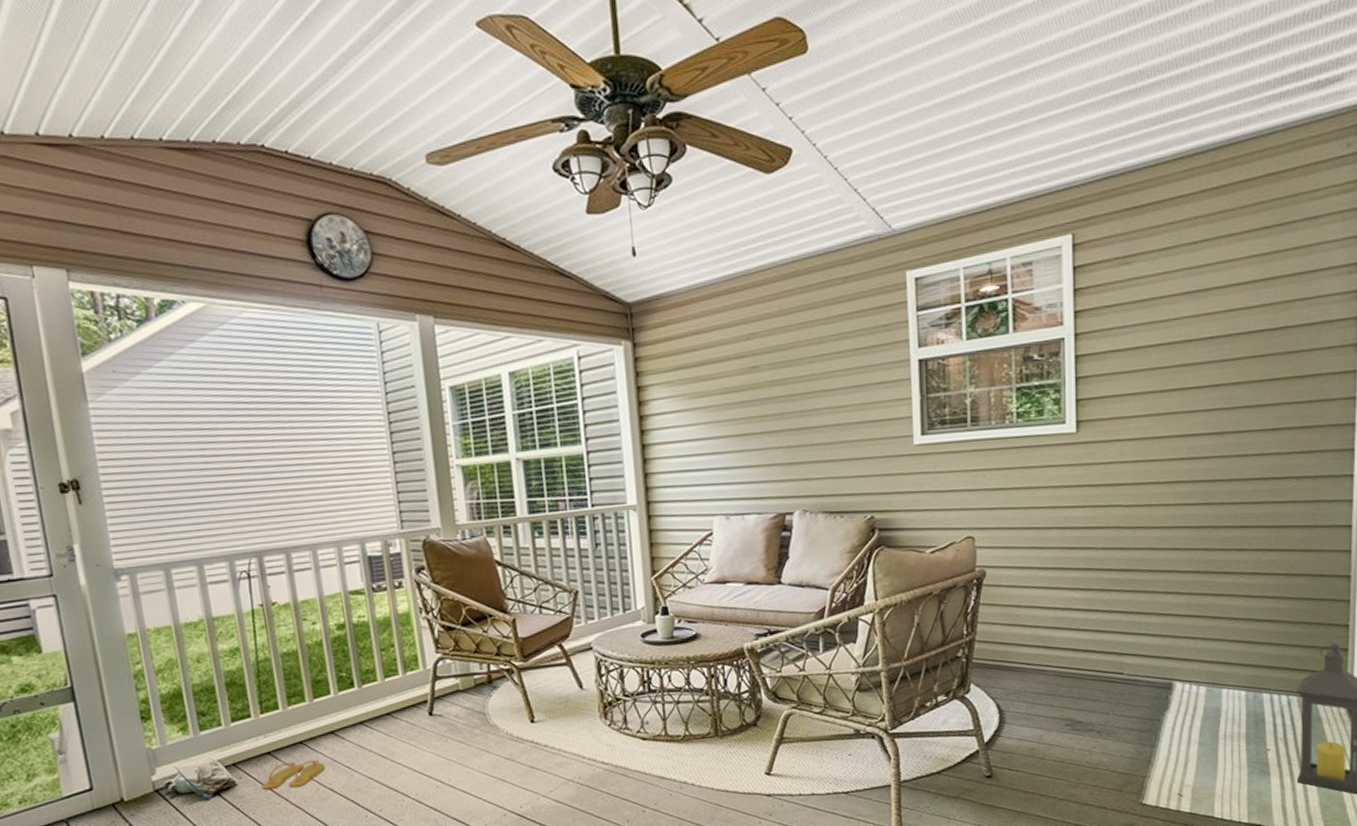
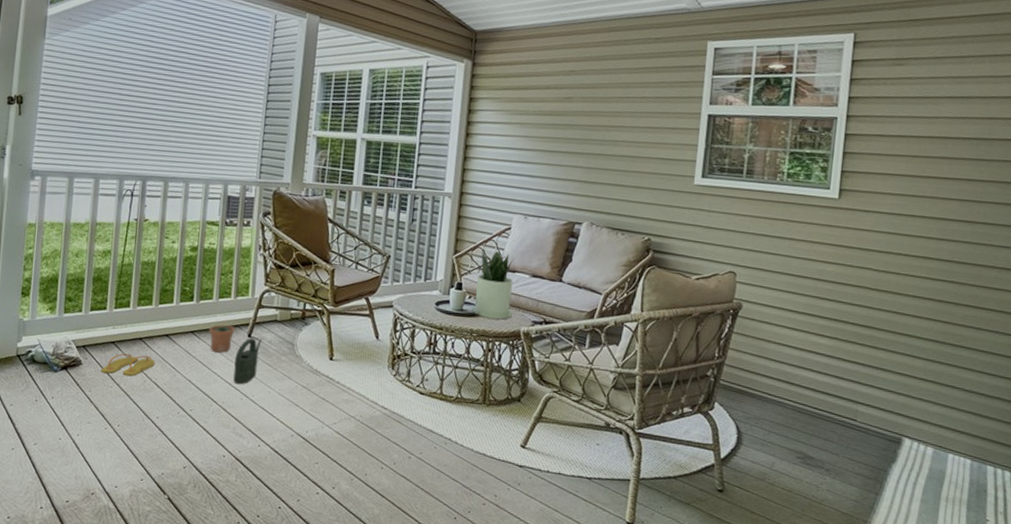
planter: none [380,707,413,741] -> present [209,324,235,353]
watering can: none [419,715,449,771] -> present [233,338,262,385]
planter: none [682,561,733,642] -> present [470,250,514,320]

